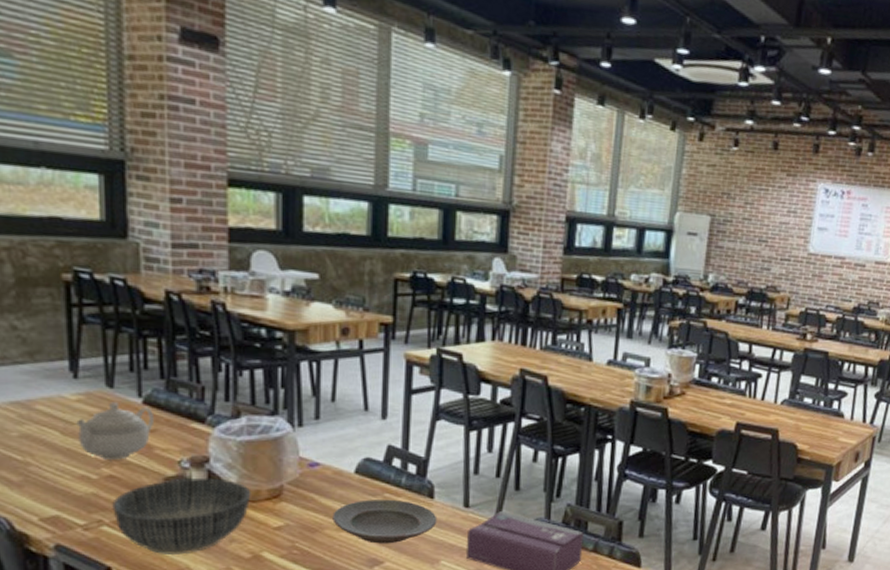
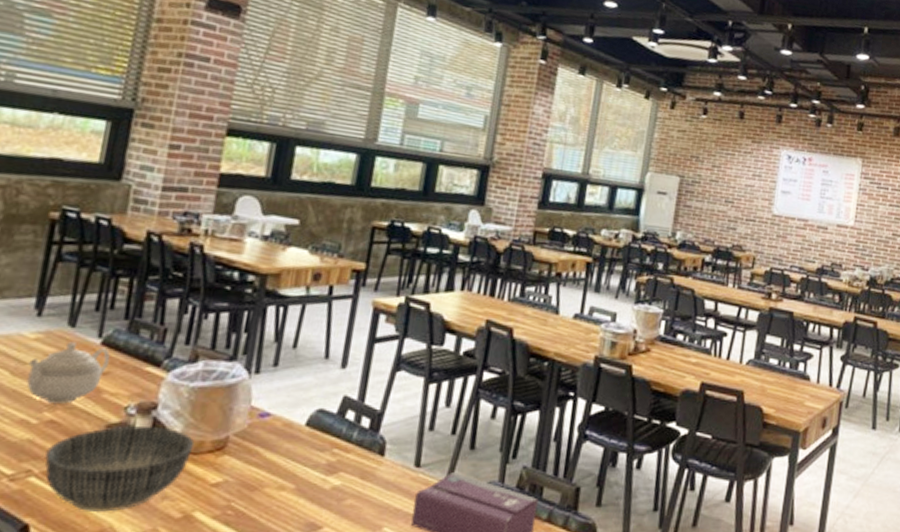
plate: present [332,499,438,544] -> none [274,455,386,506]

